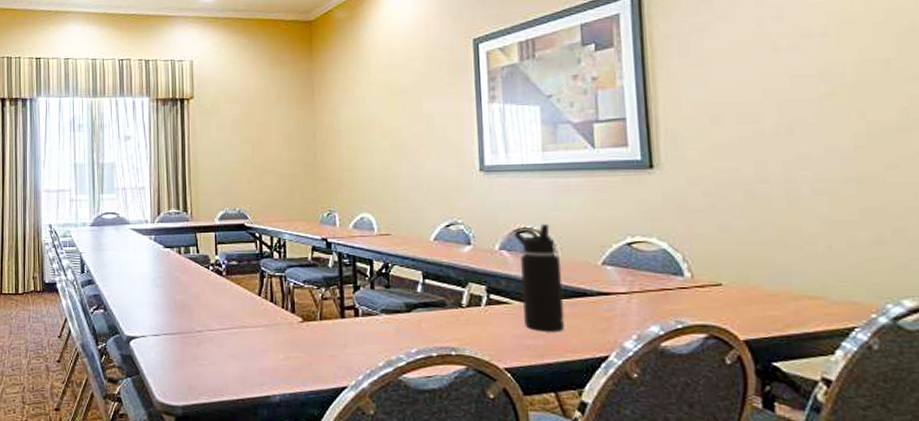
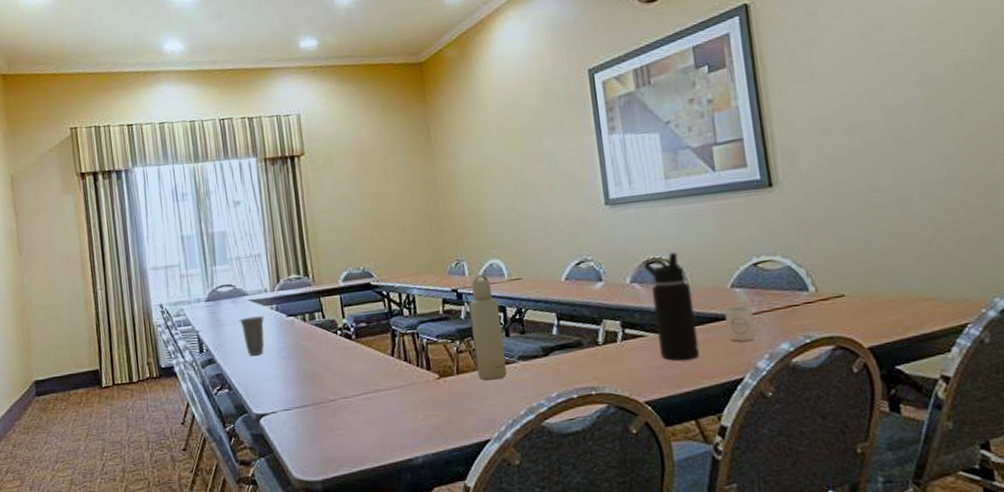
cup: none [119,245,143,281] -> present [239,315,265,356]
bottle: none [337,226,369,330] -> present [469,274,508,381]
mug: none [593,284,638,319] -> present [724,305,768,342]

